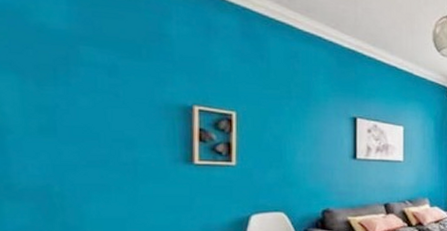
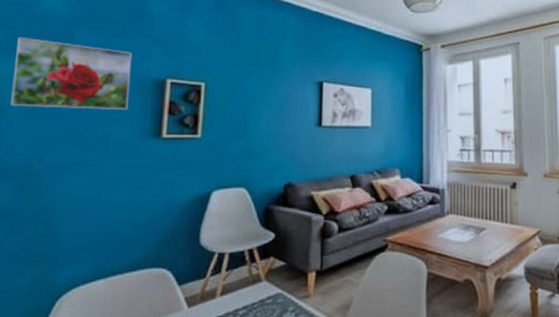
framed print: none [10,49,153,136] -> present [10,37,133,111]

